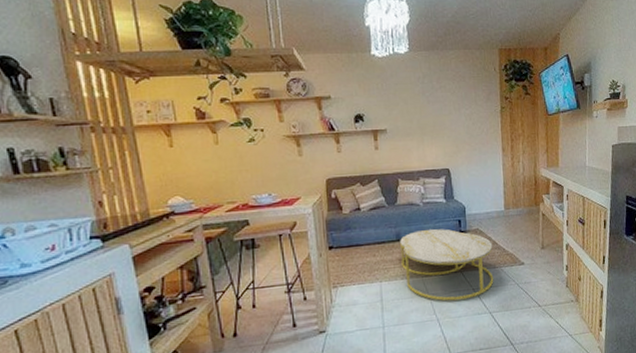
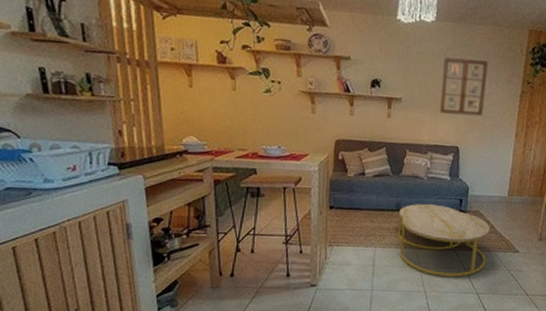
picture frame: none [422,83,468,138] -> present [440,57,489,117]

